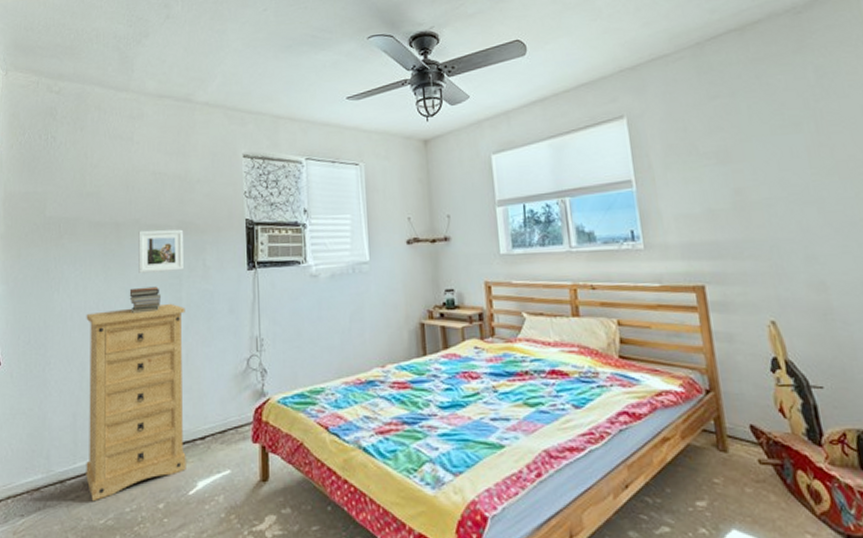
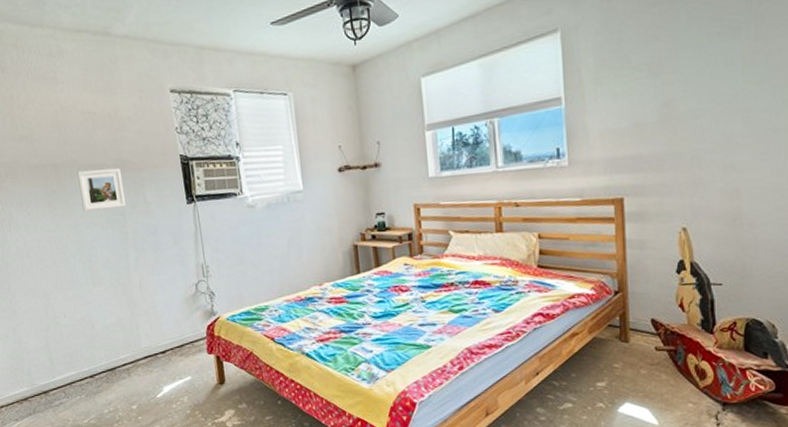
dresser: present [86,303,186,502] -> none [40,237,152,407]
book stack: present [129,286,162,314] -> none [77,223,109,249]

